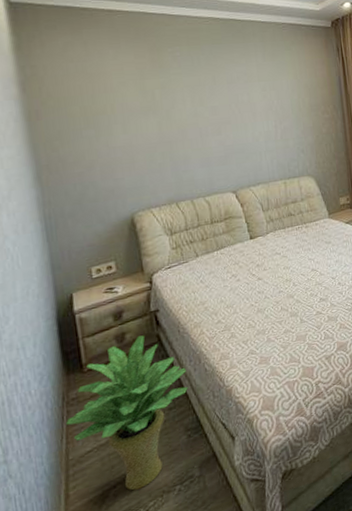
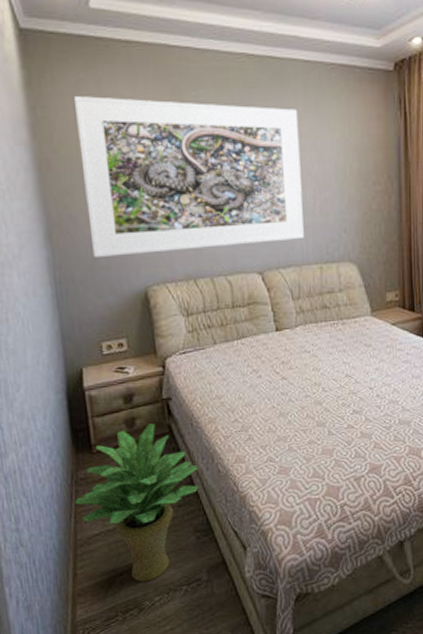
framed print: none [62,55,269,192] -> present [74,96,304,257]

